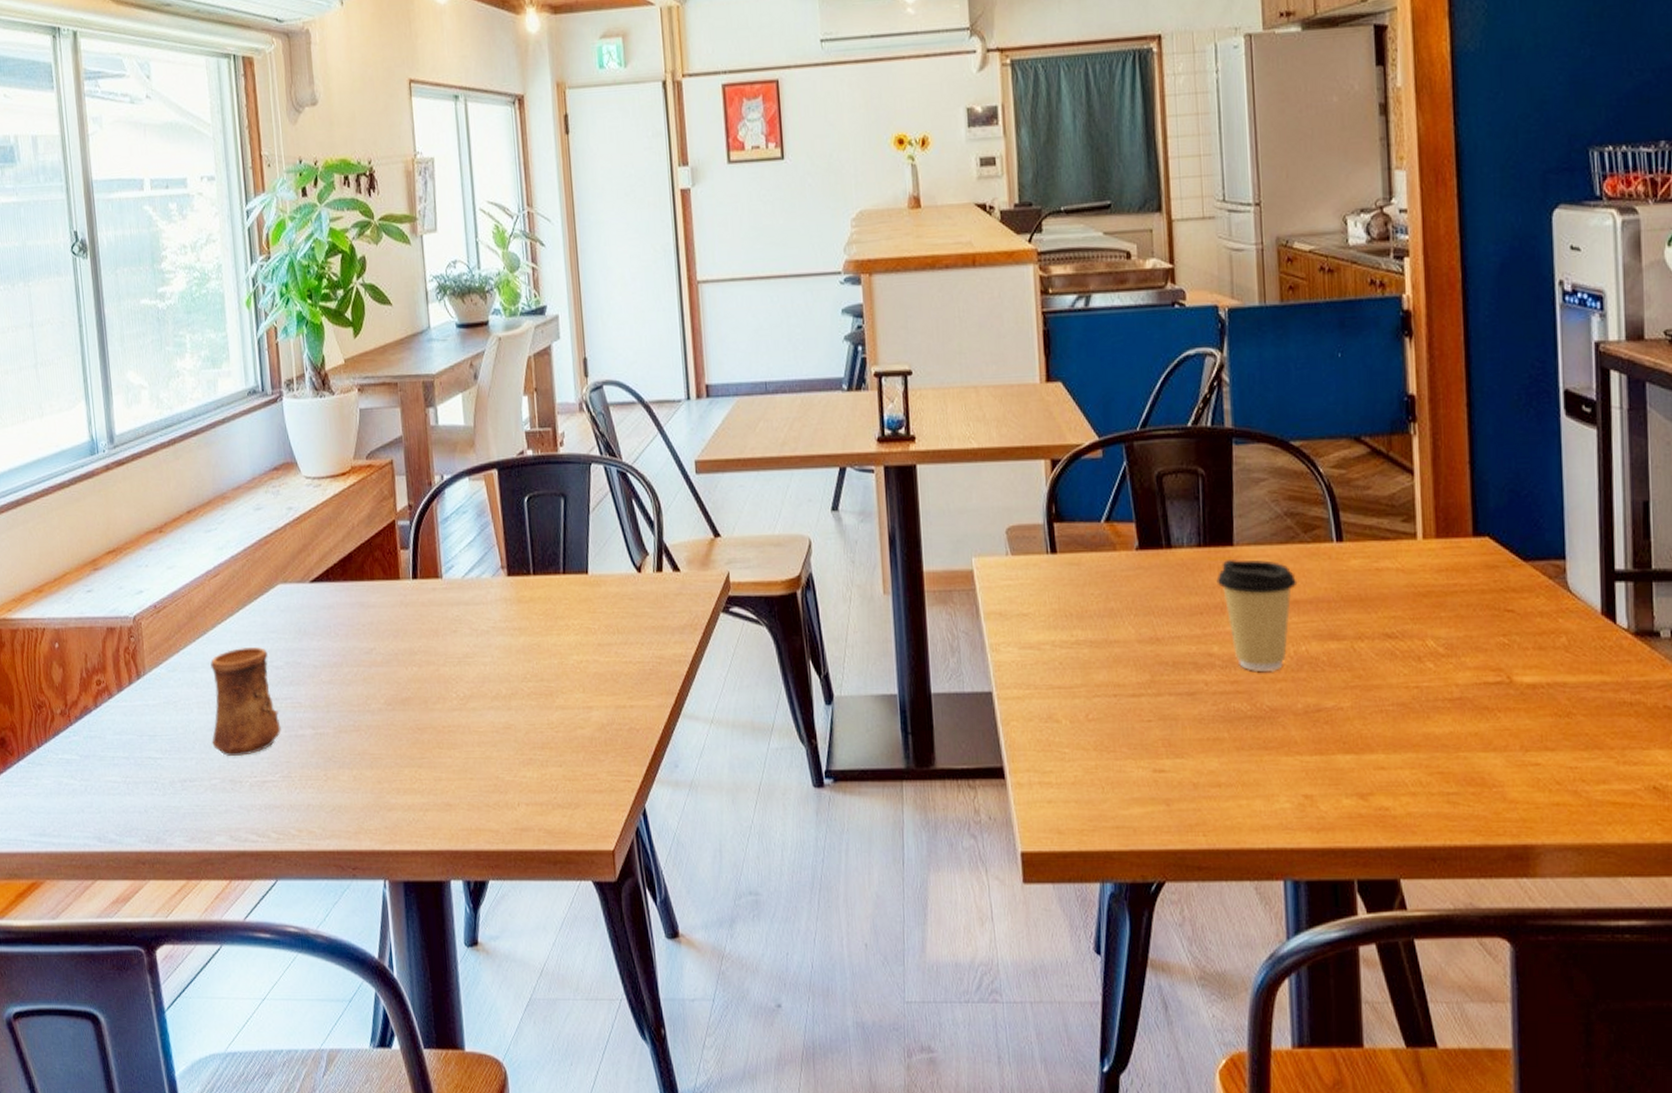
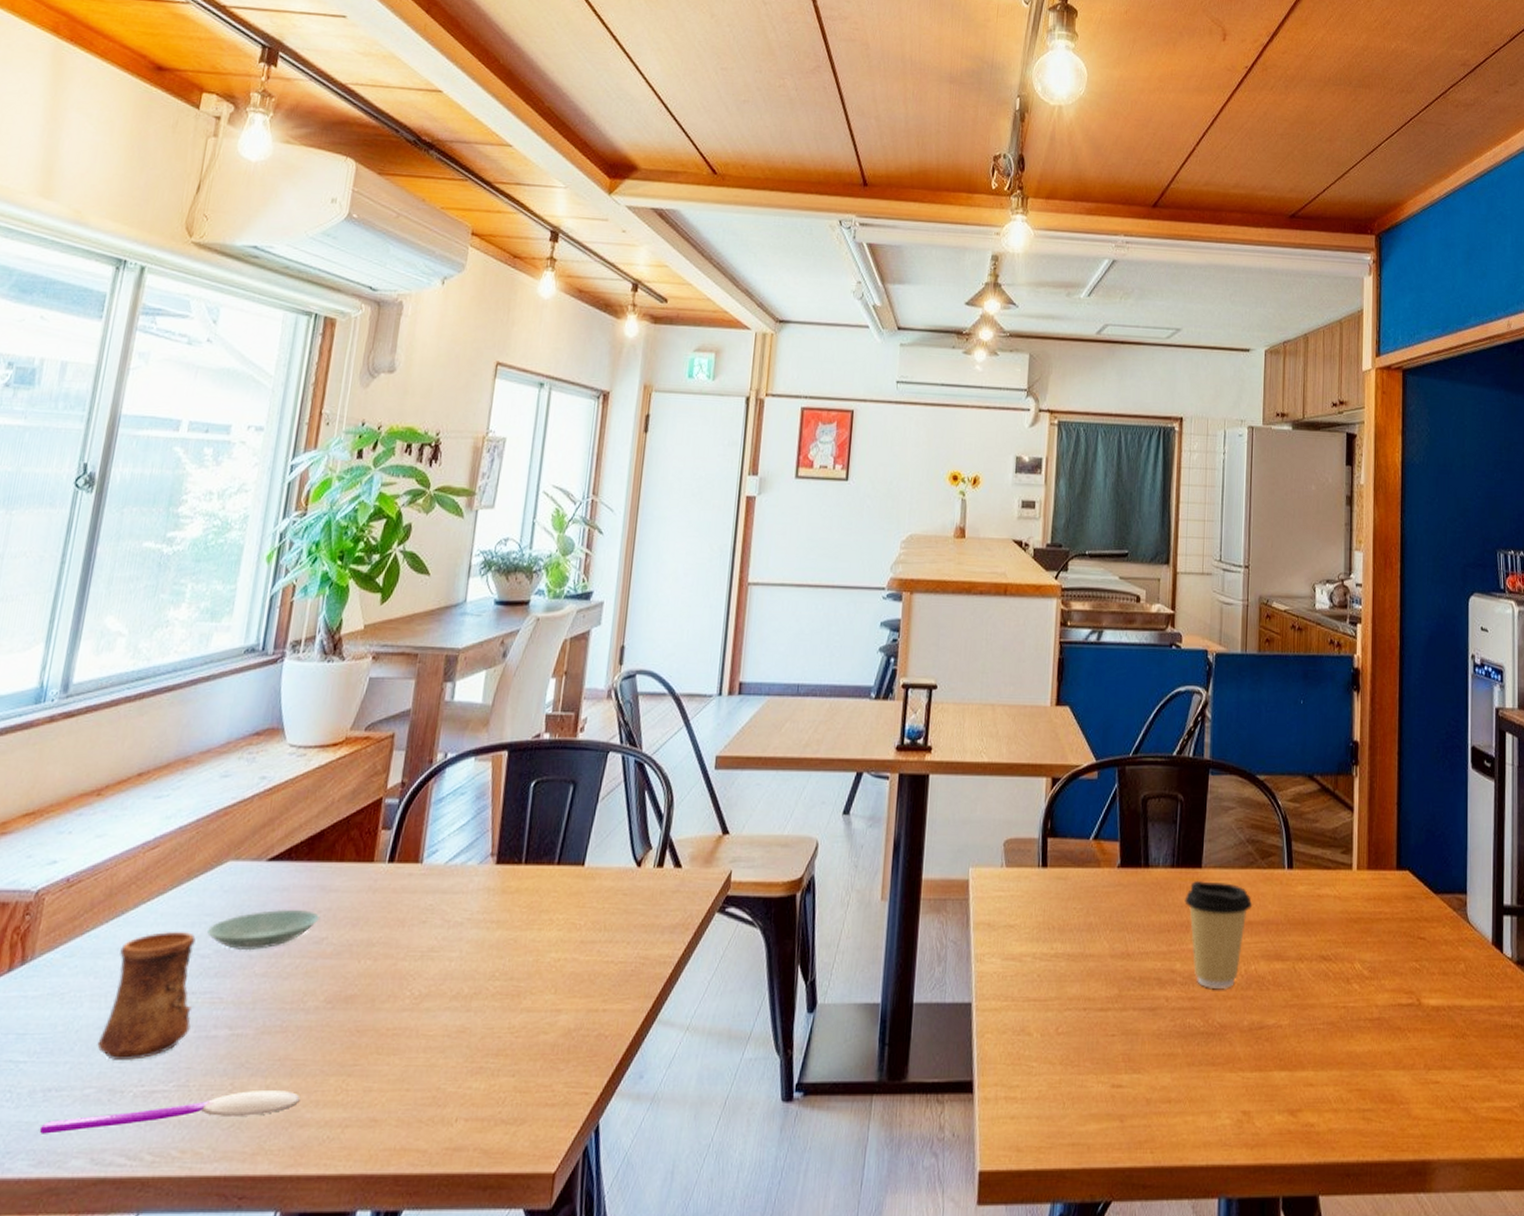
spoon: none [185,780,384,816] -> present [39,1090,301,1134]
saucer: none [275,624,366,662] -> present [206,909,321,951]

